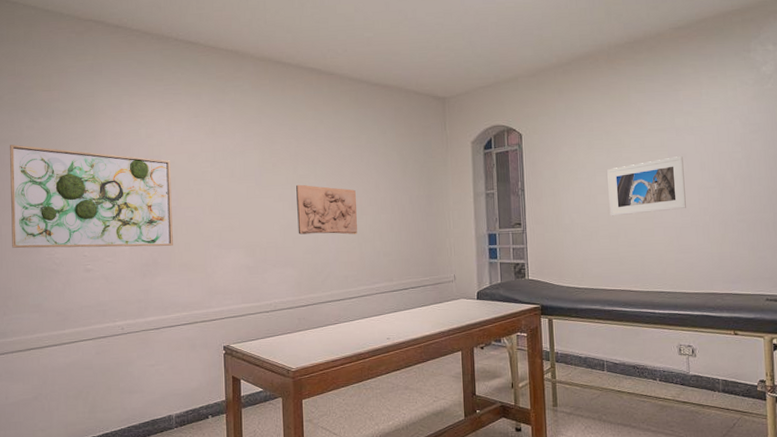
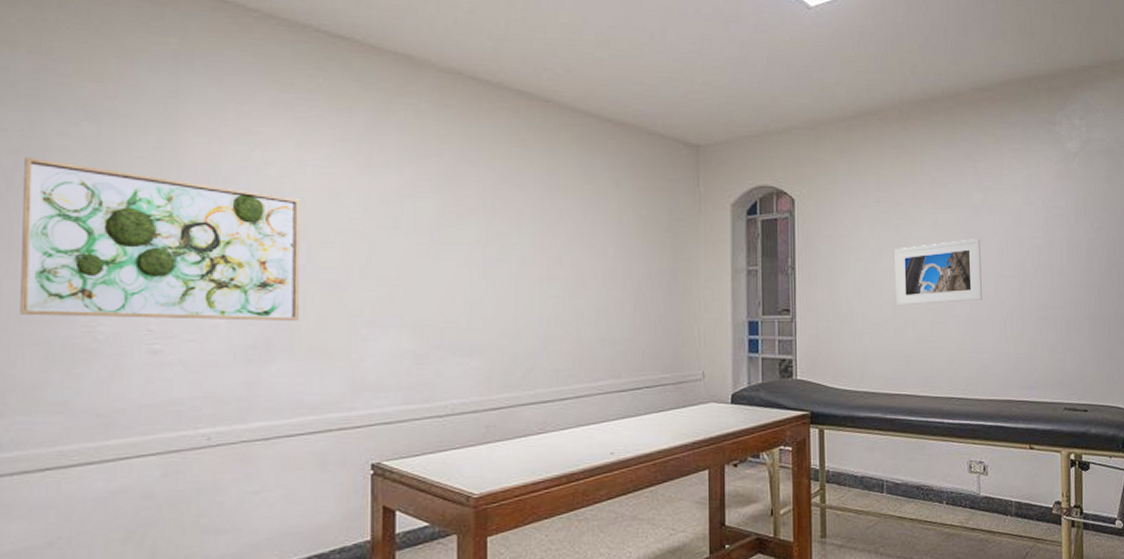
relief panel: present [296,184,358,235] -> none [491,244,577,315]

